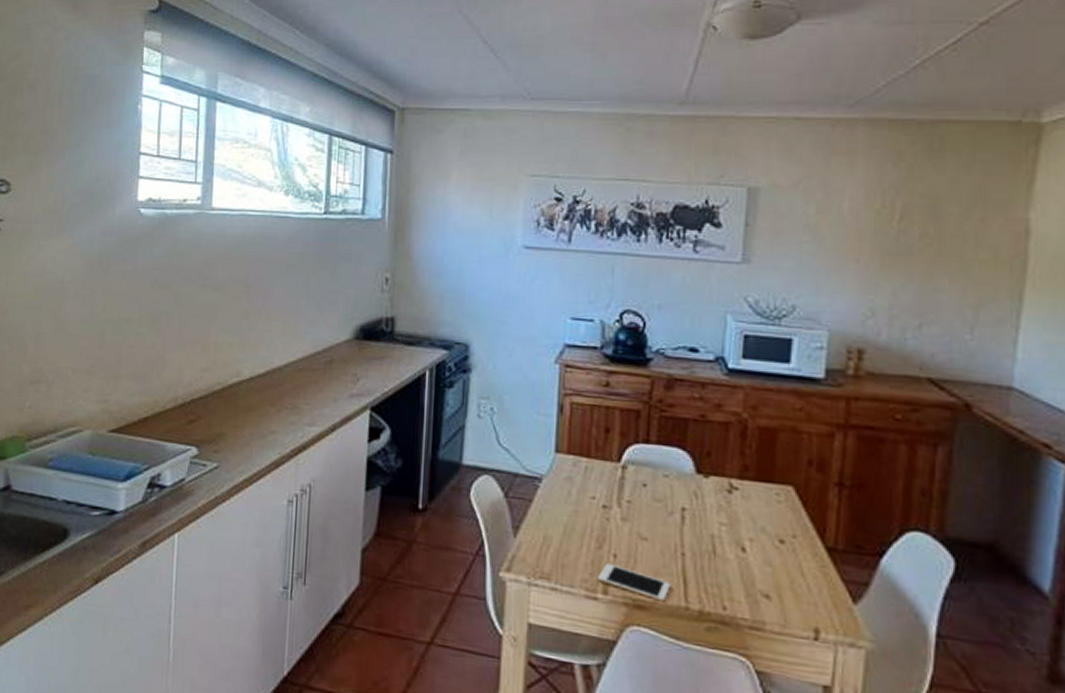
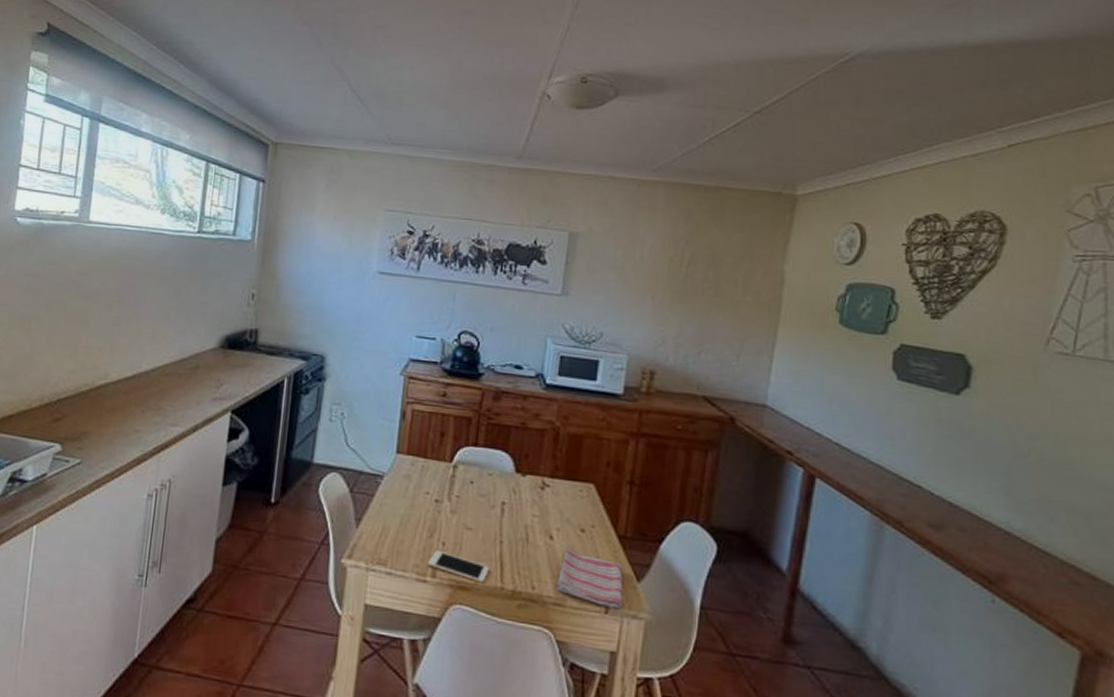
dish towel: none [752,562,836,638] -> present [556,548,623,611]

